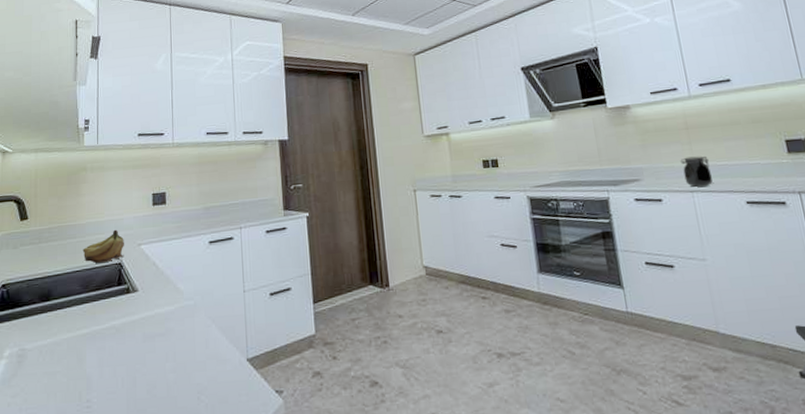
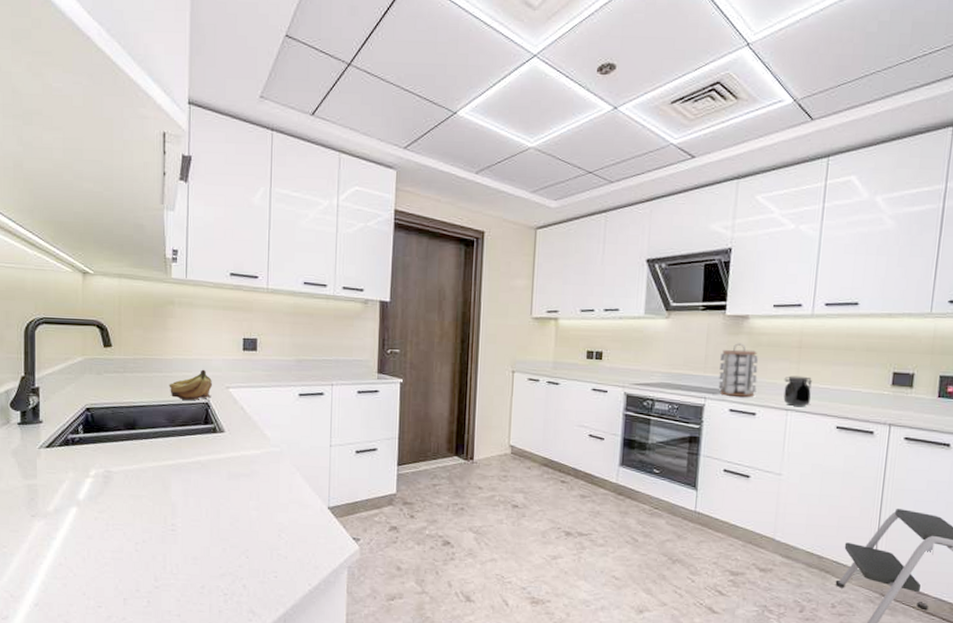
spice rack: none [612,132,657,186] -> present [718,343,758,397]

